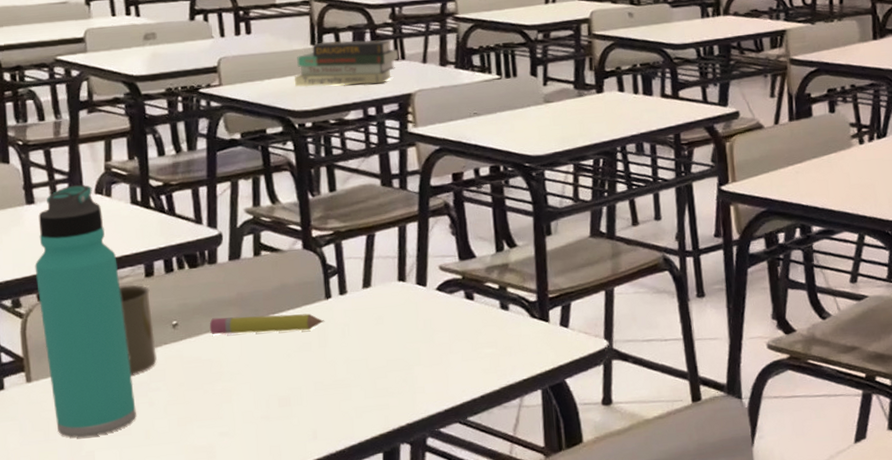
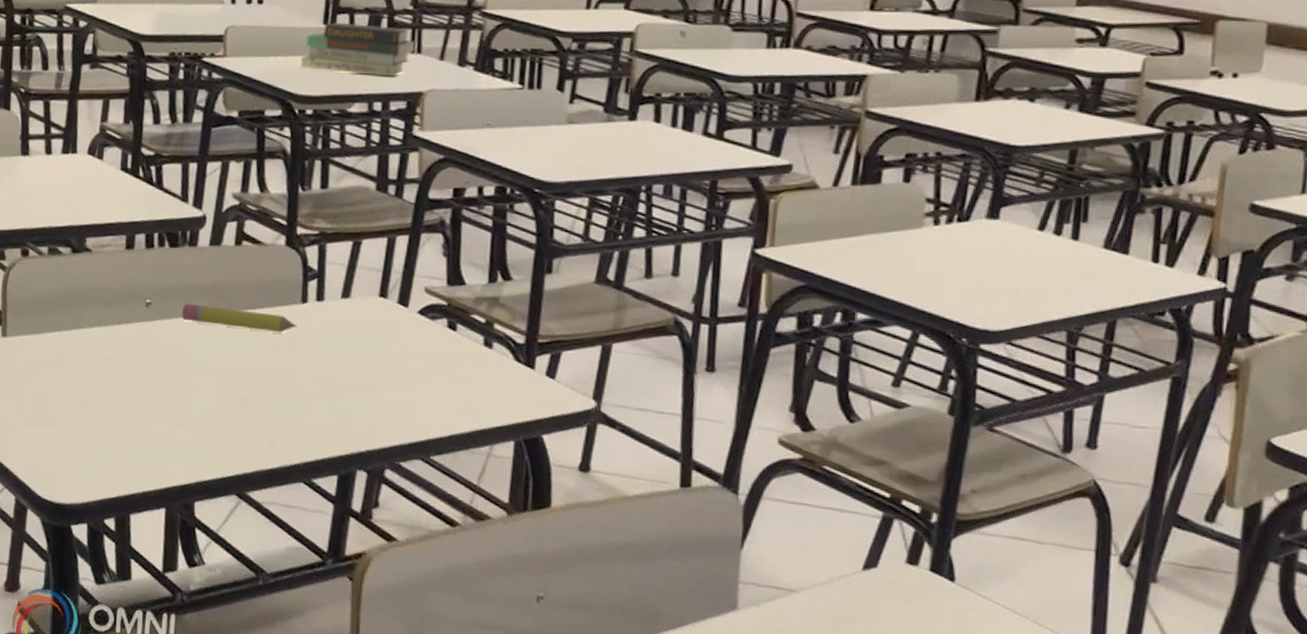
thermos bottle: present [34,184,136,438] -> none [22,141,102,403]
mug: present [118,285,157,375] -> none [99,254,128,347]

